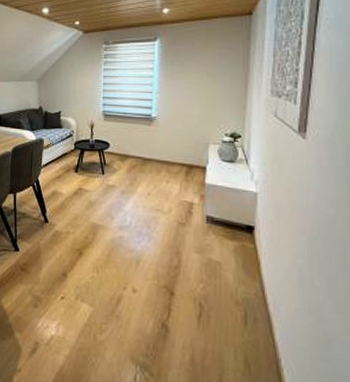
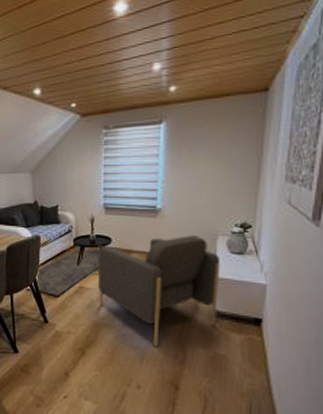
rug: none [39,150,120,197] -> present [36,245,123,296]
armchair: none [96,143,213,250] -> present [97,235,221,346]

